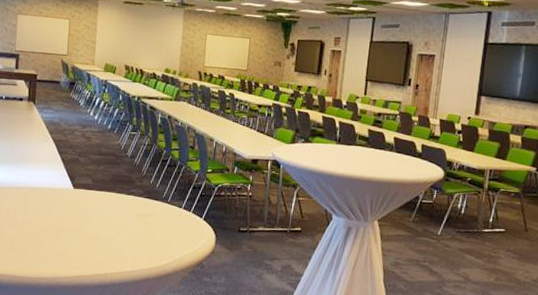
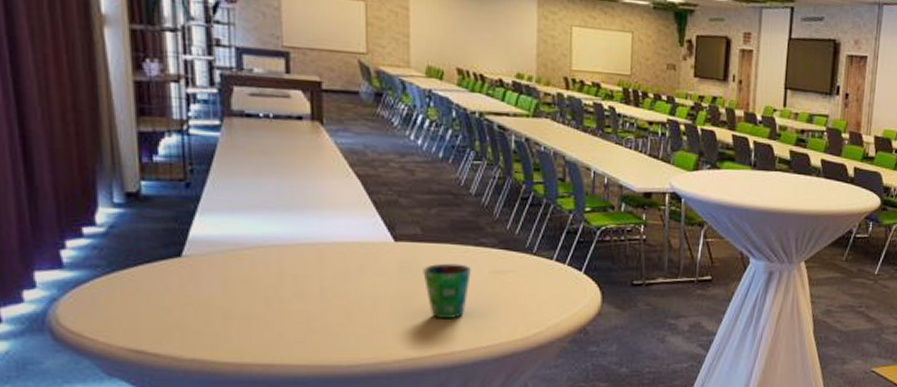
cup: none [90,206,123,249] -> present [423,263,471,319]

